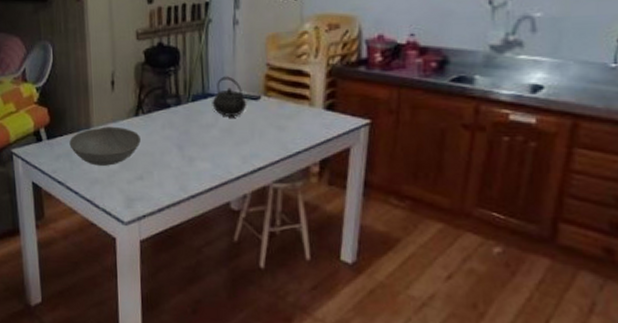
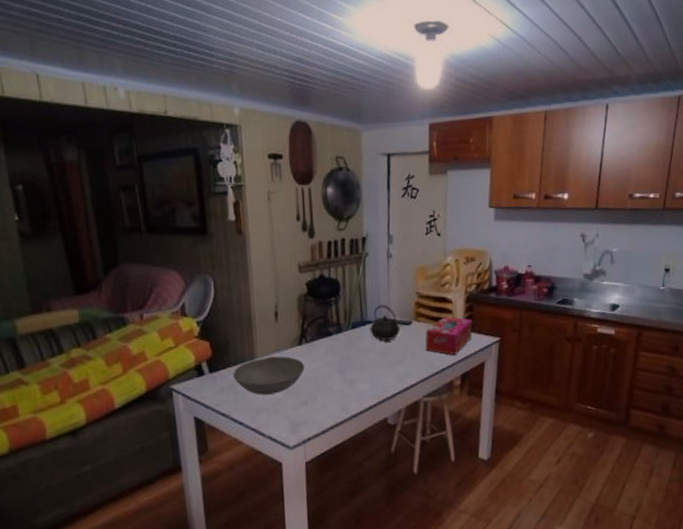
tissue box: none [276,91,336,138] -> present [425,316,473,356]

